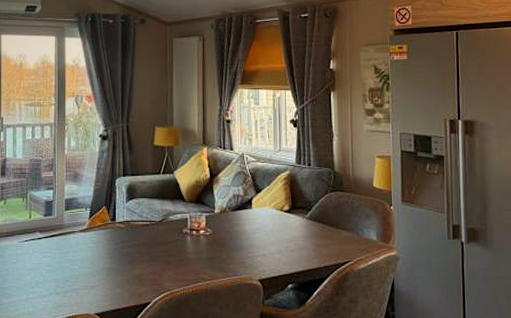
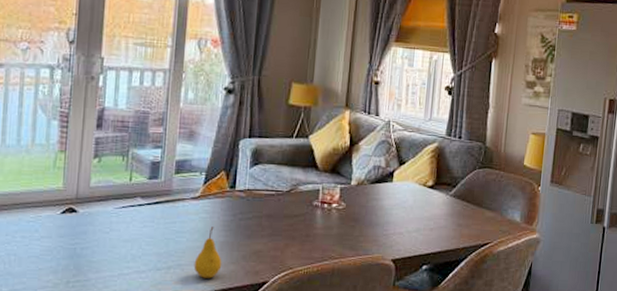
fruit: none [86,255,110,301] -> present [193,227,222,278]

